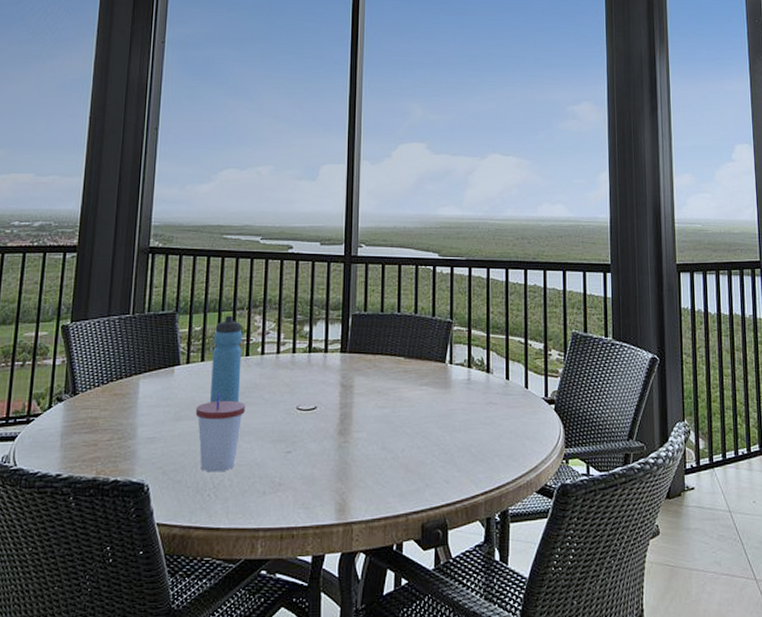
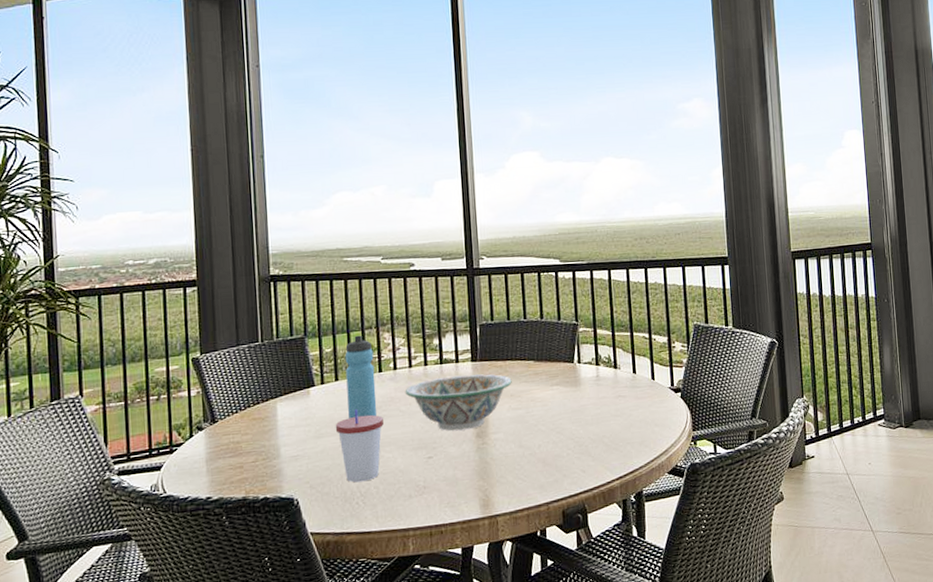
decorative bowl: none [270,366,380,426] -> present [404,374,512,432]

